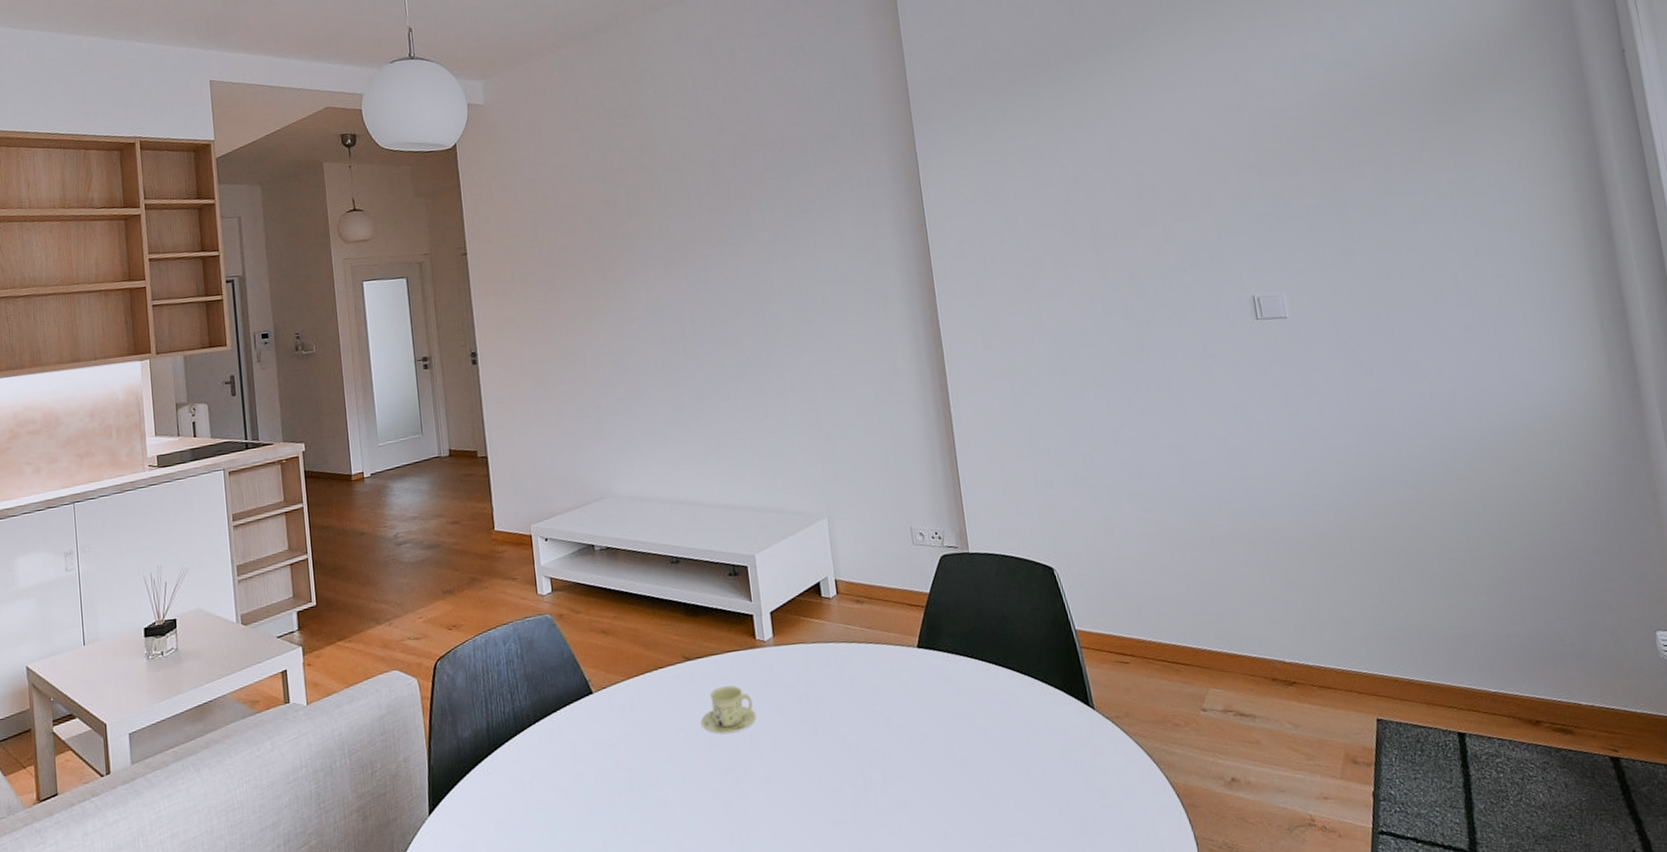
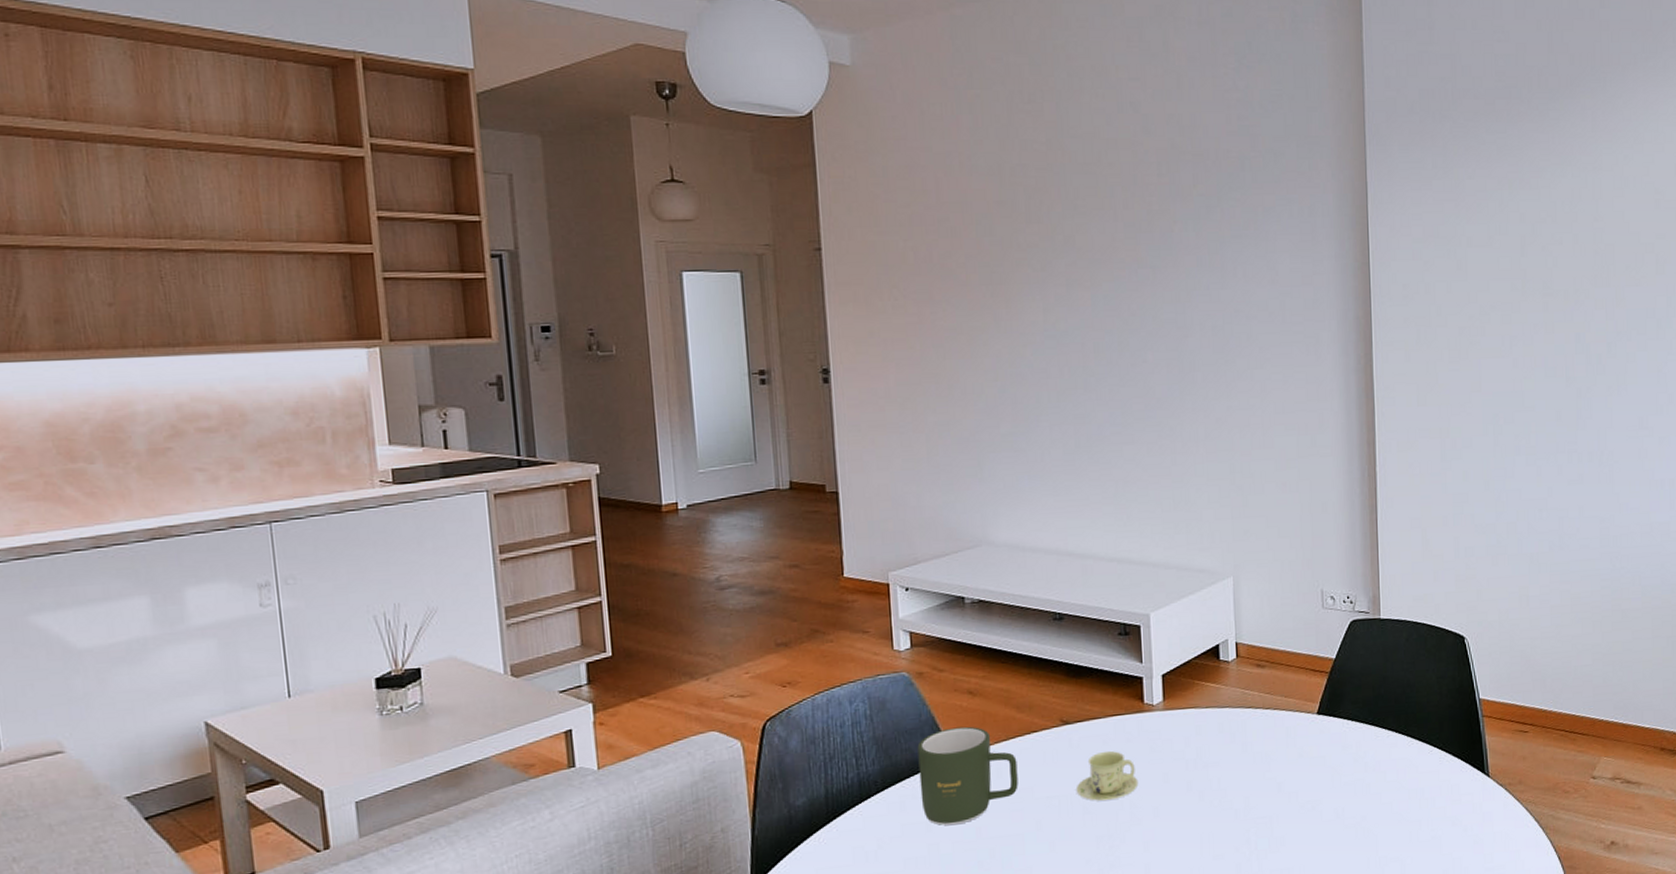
mug: none [561,663,650,757] -> present [917,726,1019,826]

